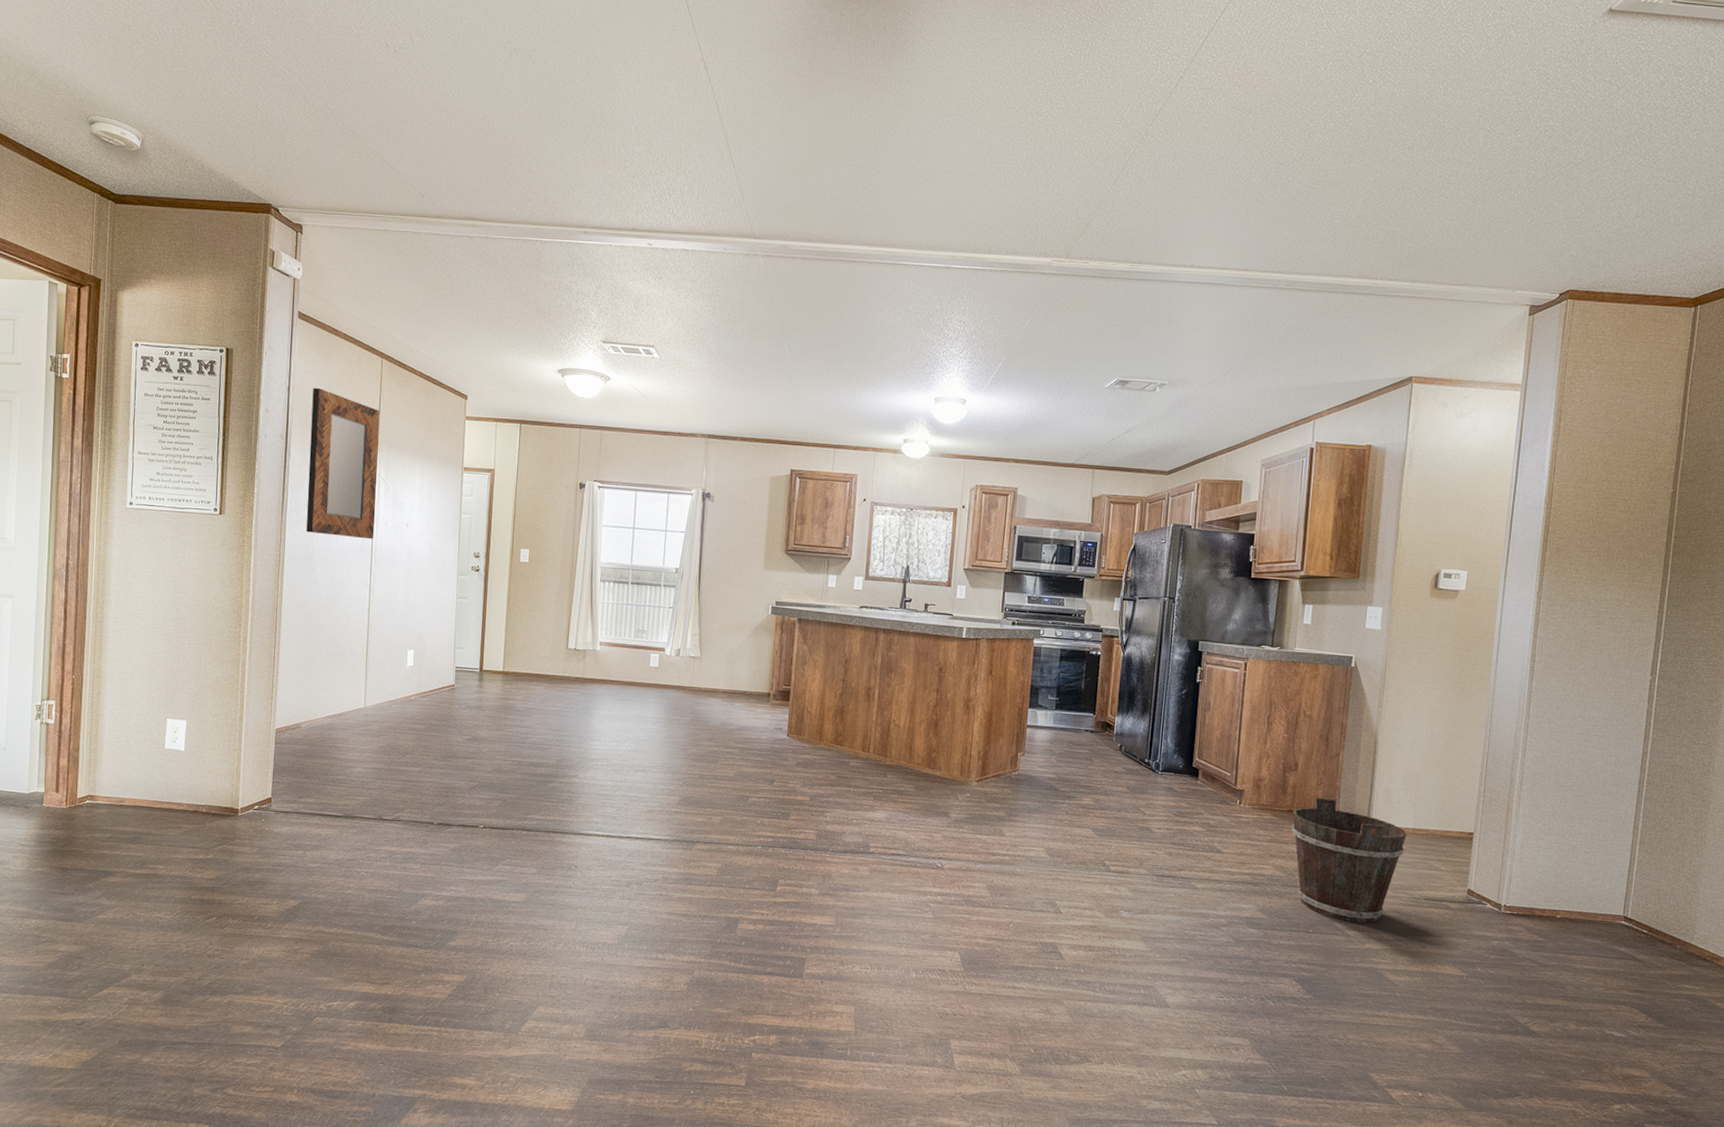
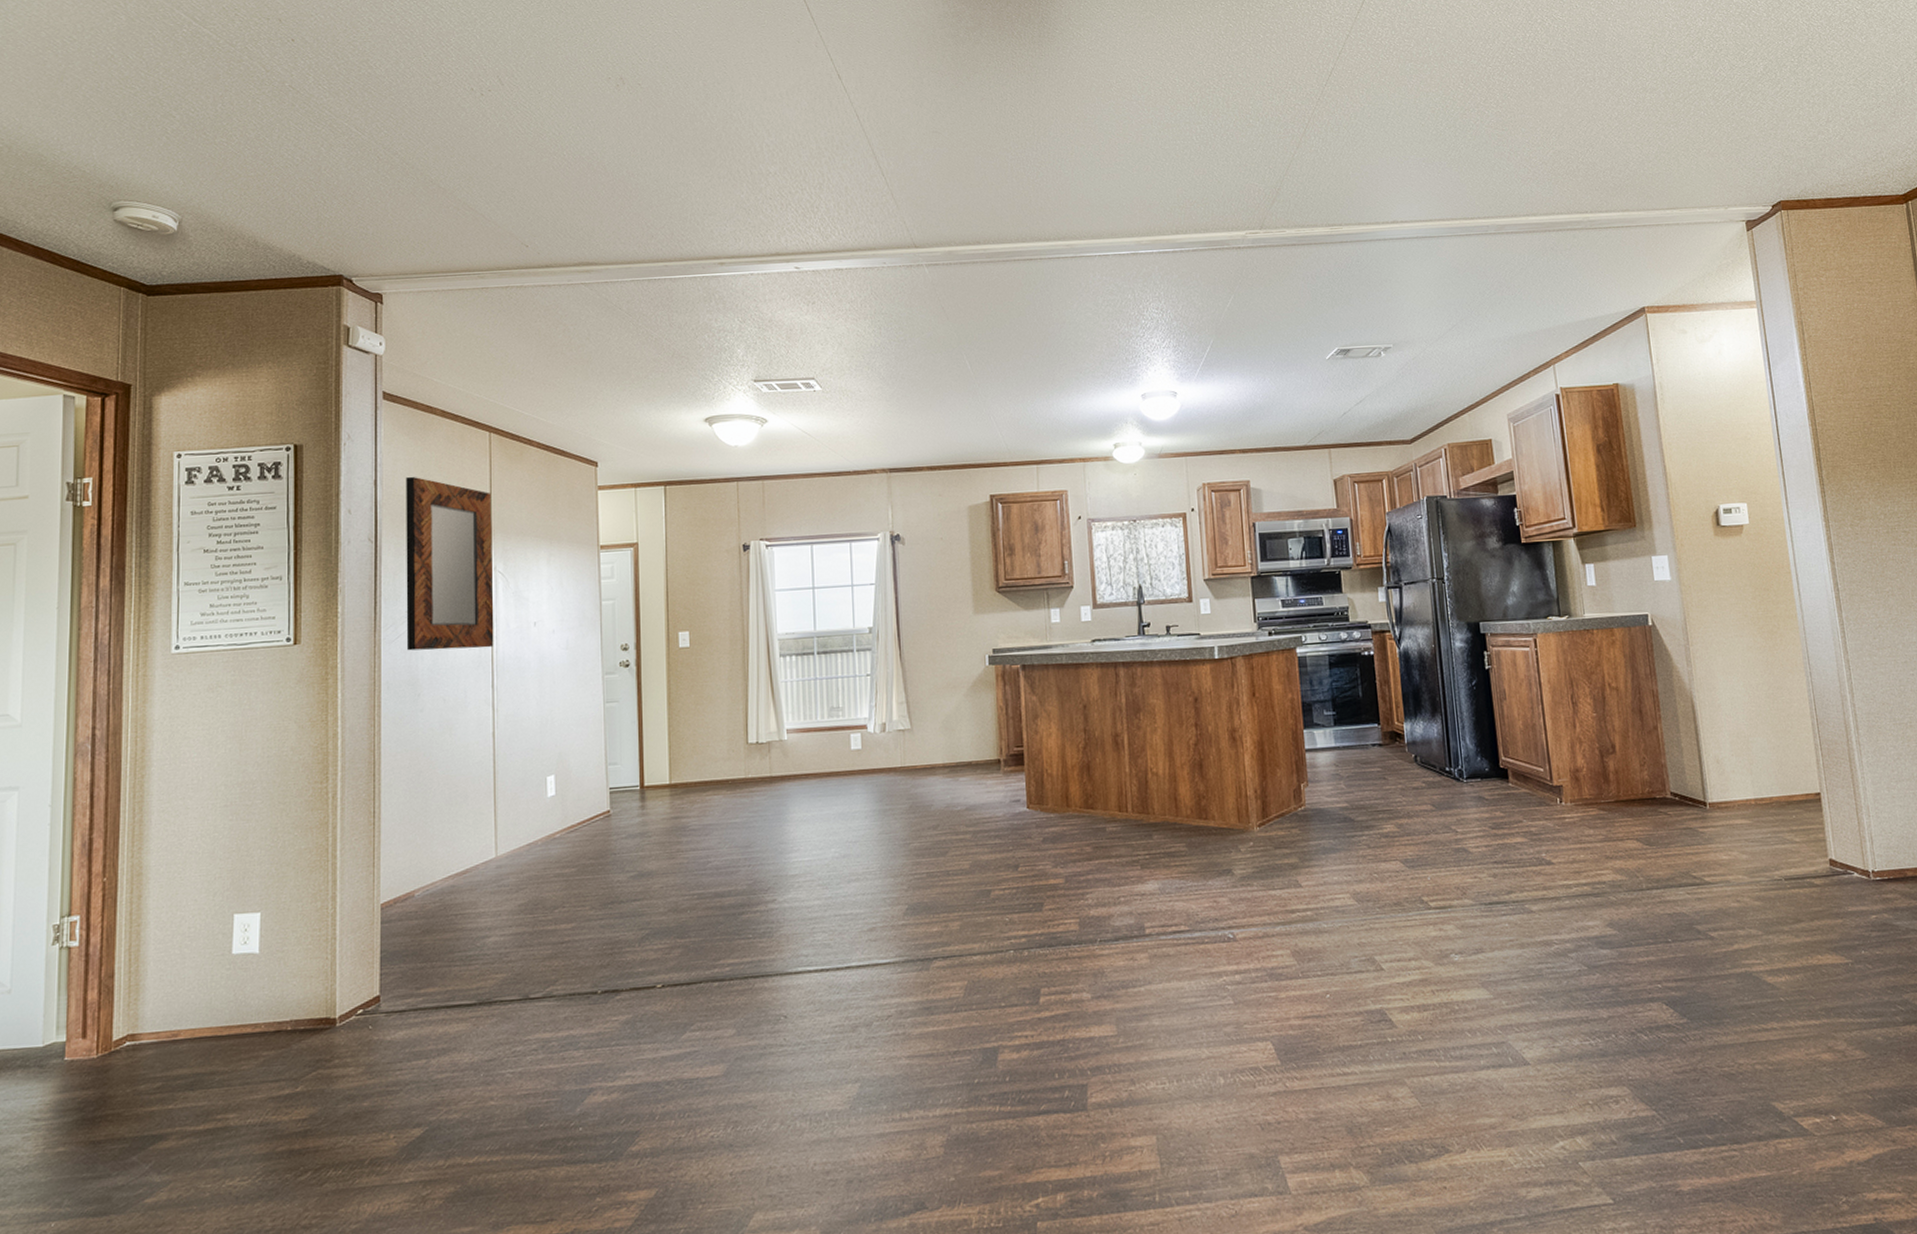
bucket: present [1291,797,1407,923] -> none [1621,779,1751,921]

